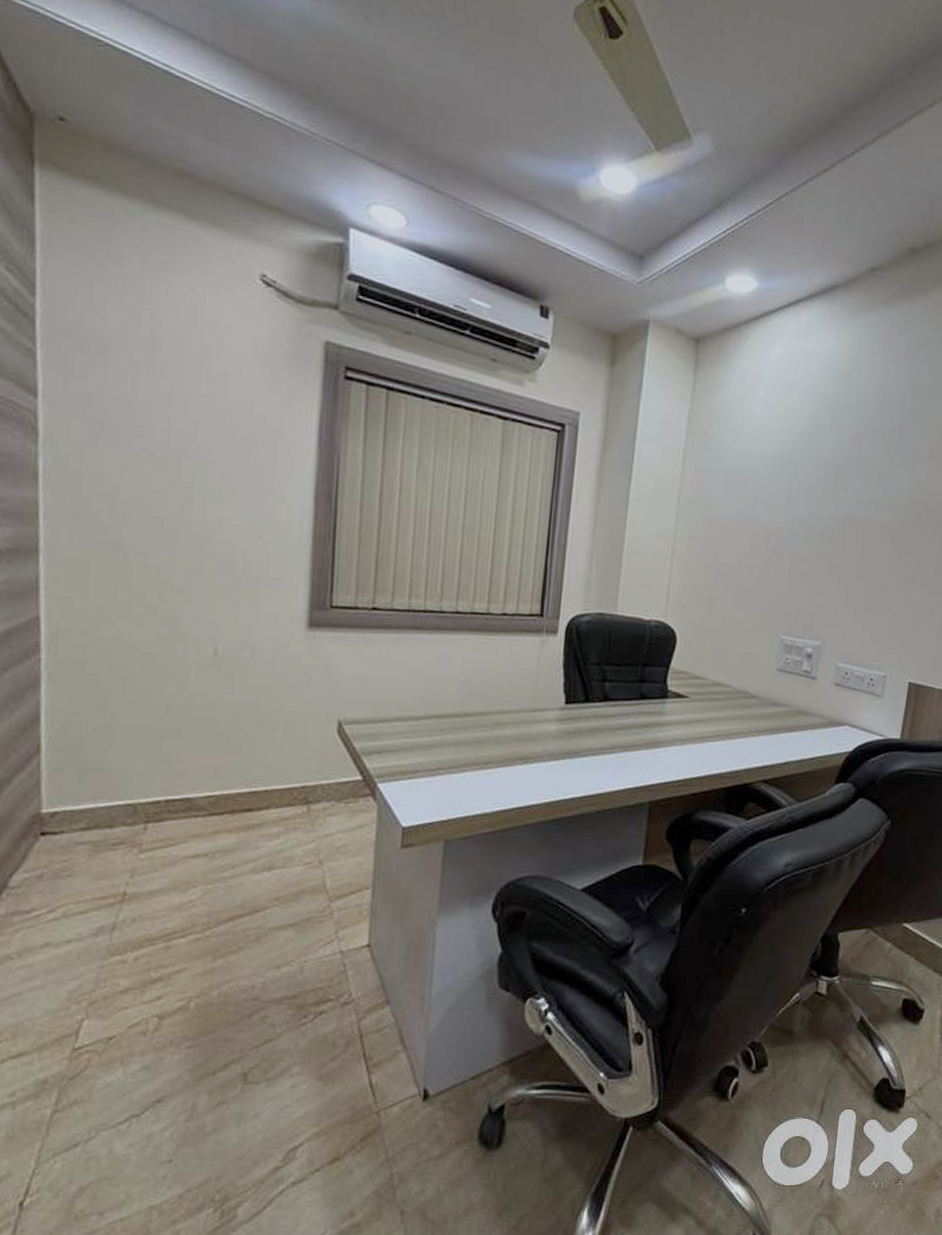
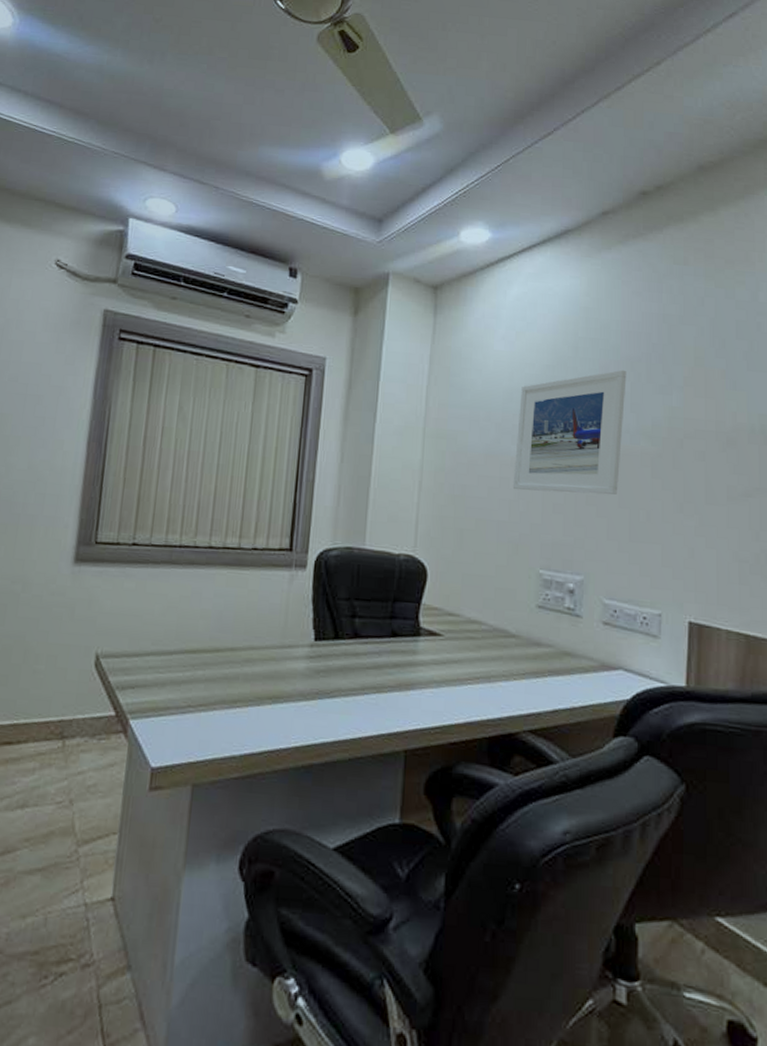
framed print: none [762,440,878,565] -> present [512,369,627,495]

